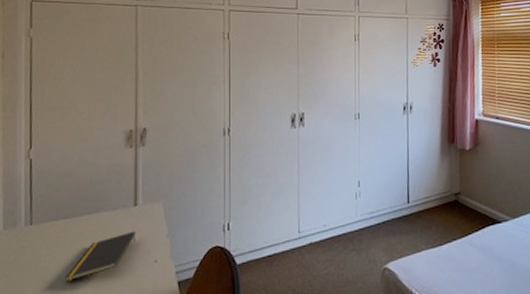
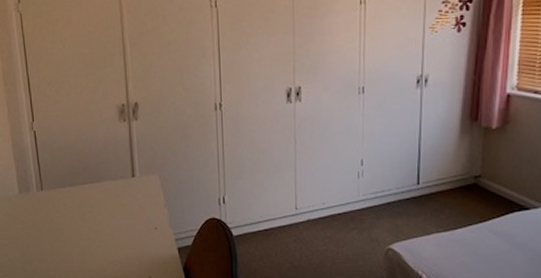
notepad: present [64,231,136,282] -> none [75,200,136,242]

